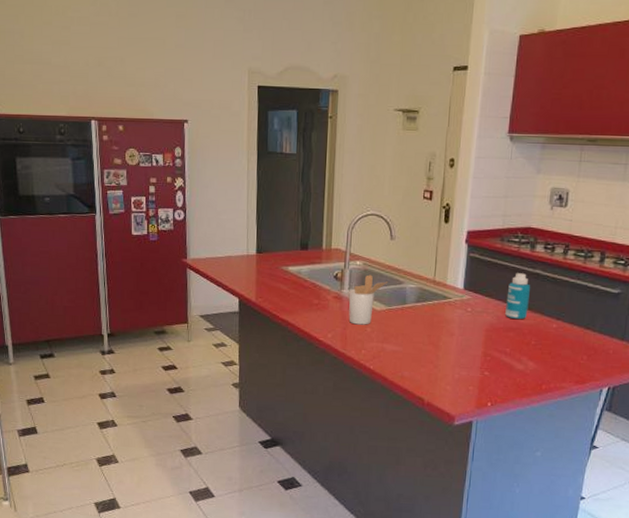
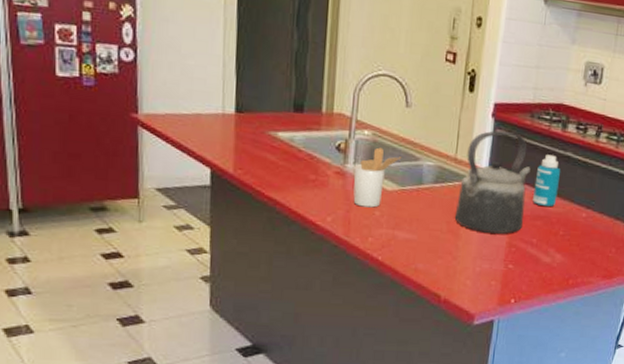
kettle: none [434,255,502,345] -> present [454,131,531,234]

